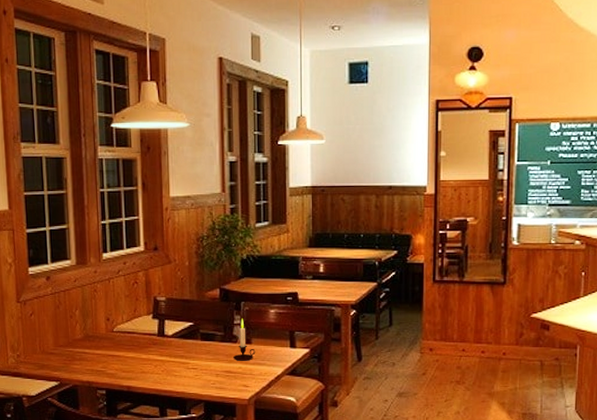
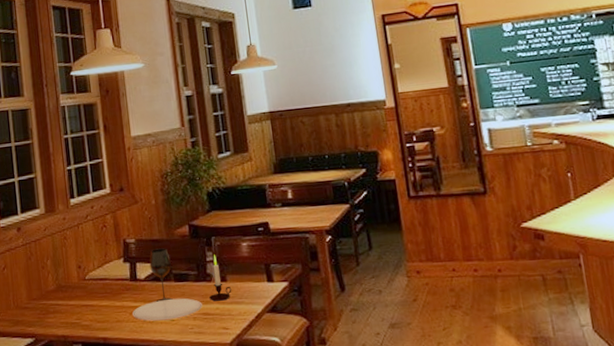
plate: none [158,355,226,376] -> present [132,298,203,322]
wine glass: none [178,308,199,357] -> present [149,248,173,302]

